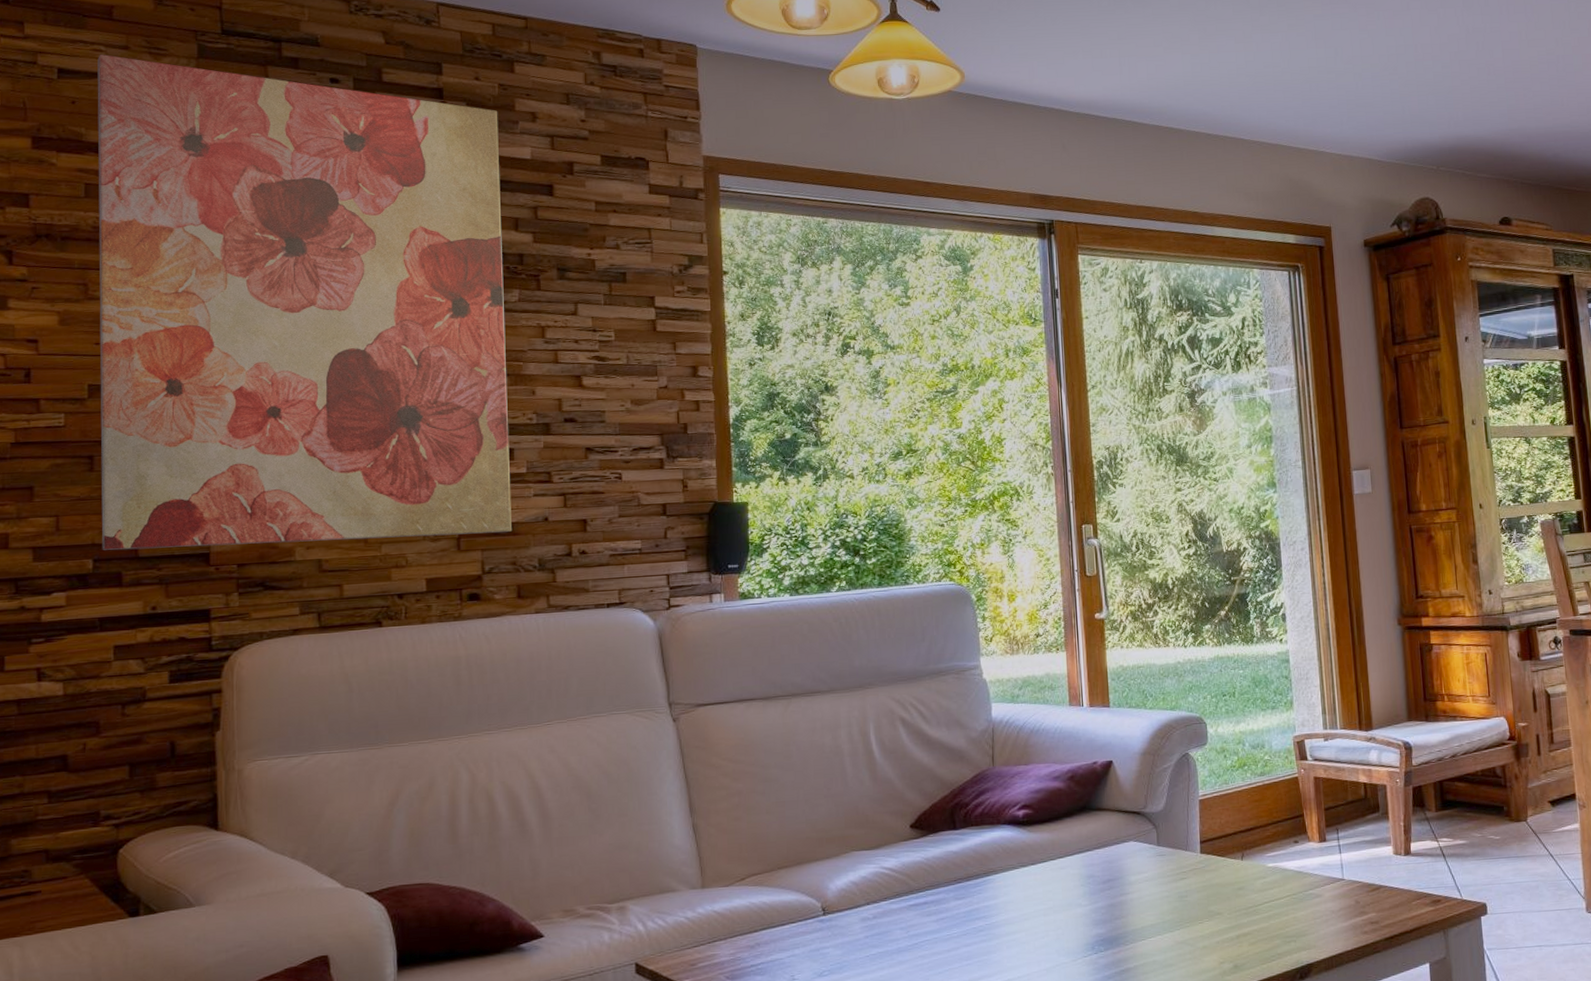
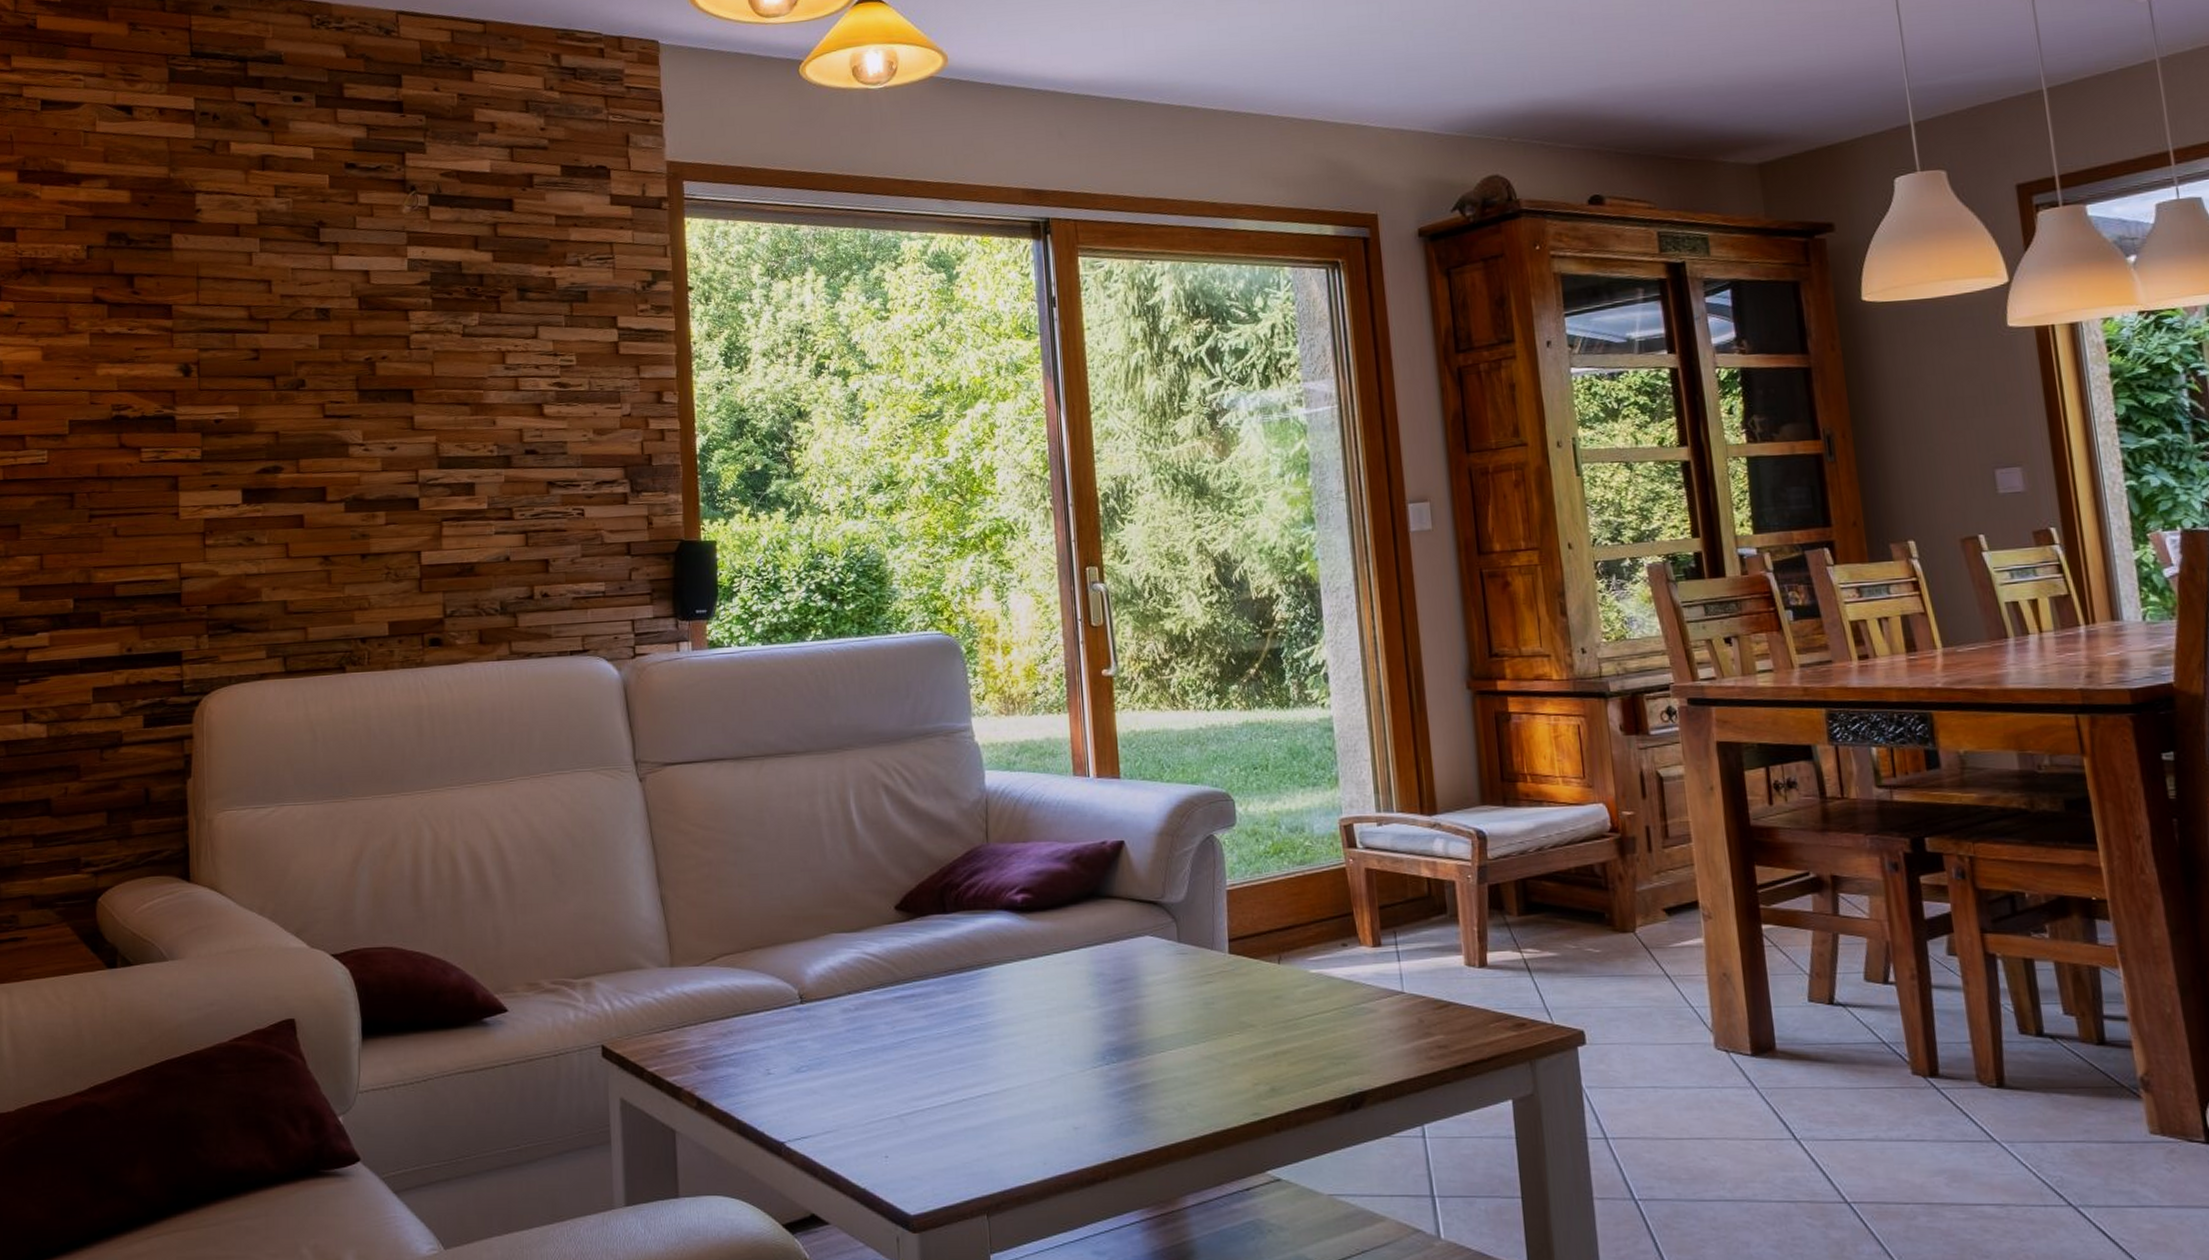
wall art: present [97,54,513,550] -> none [77,83,474,590]

